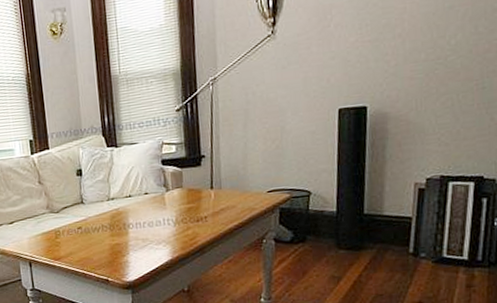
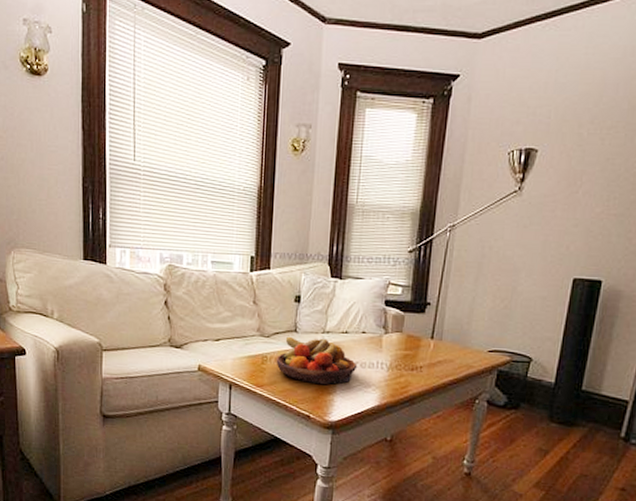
fruit bowl: none [68,205,146,249] -> present [276,336,358,385]

